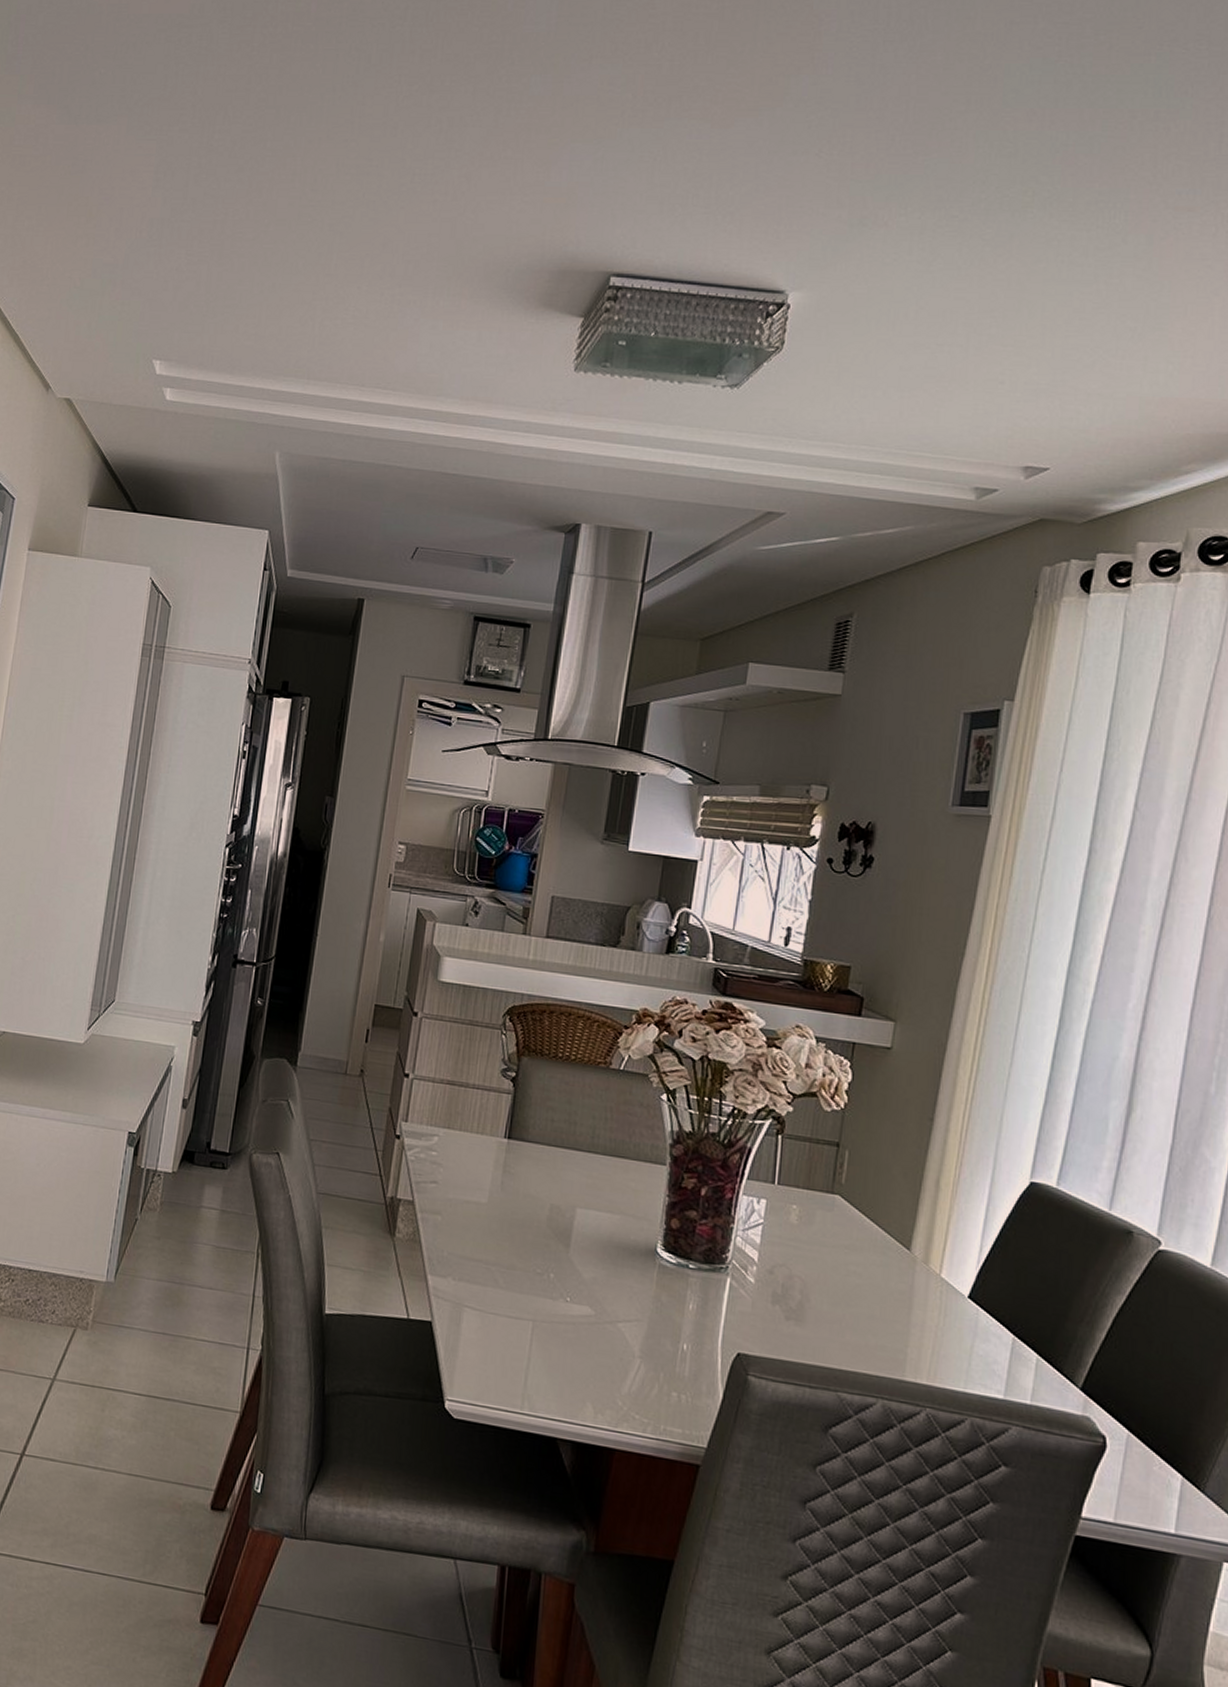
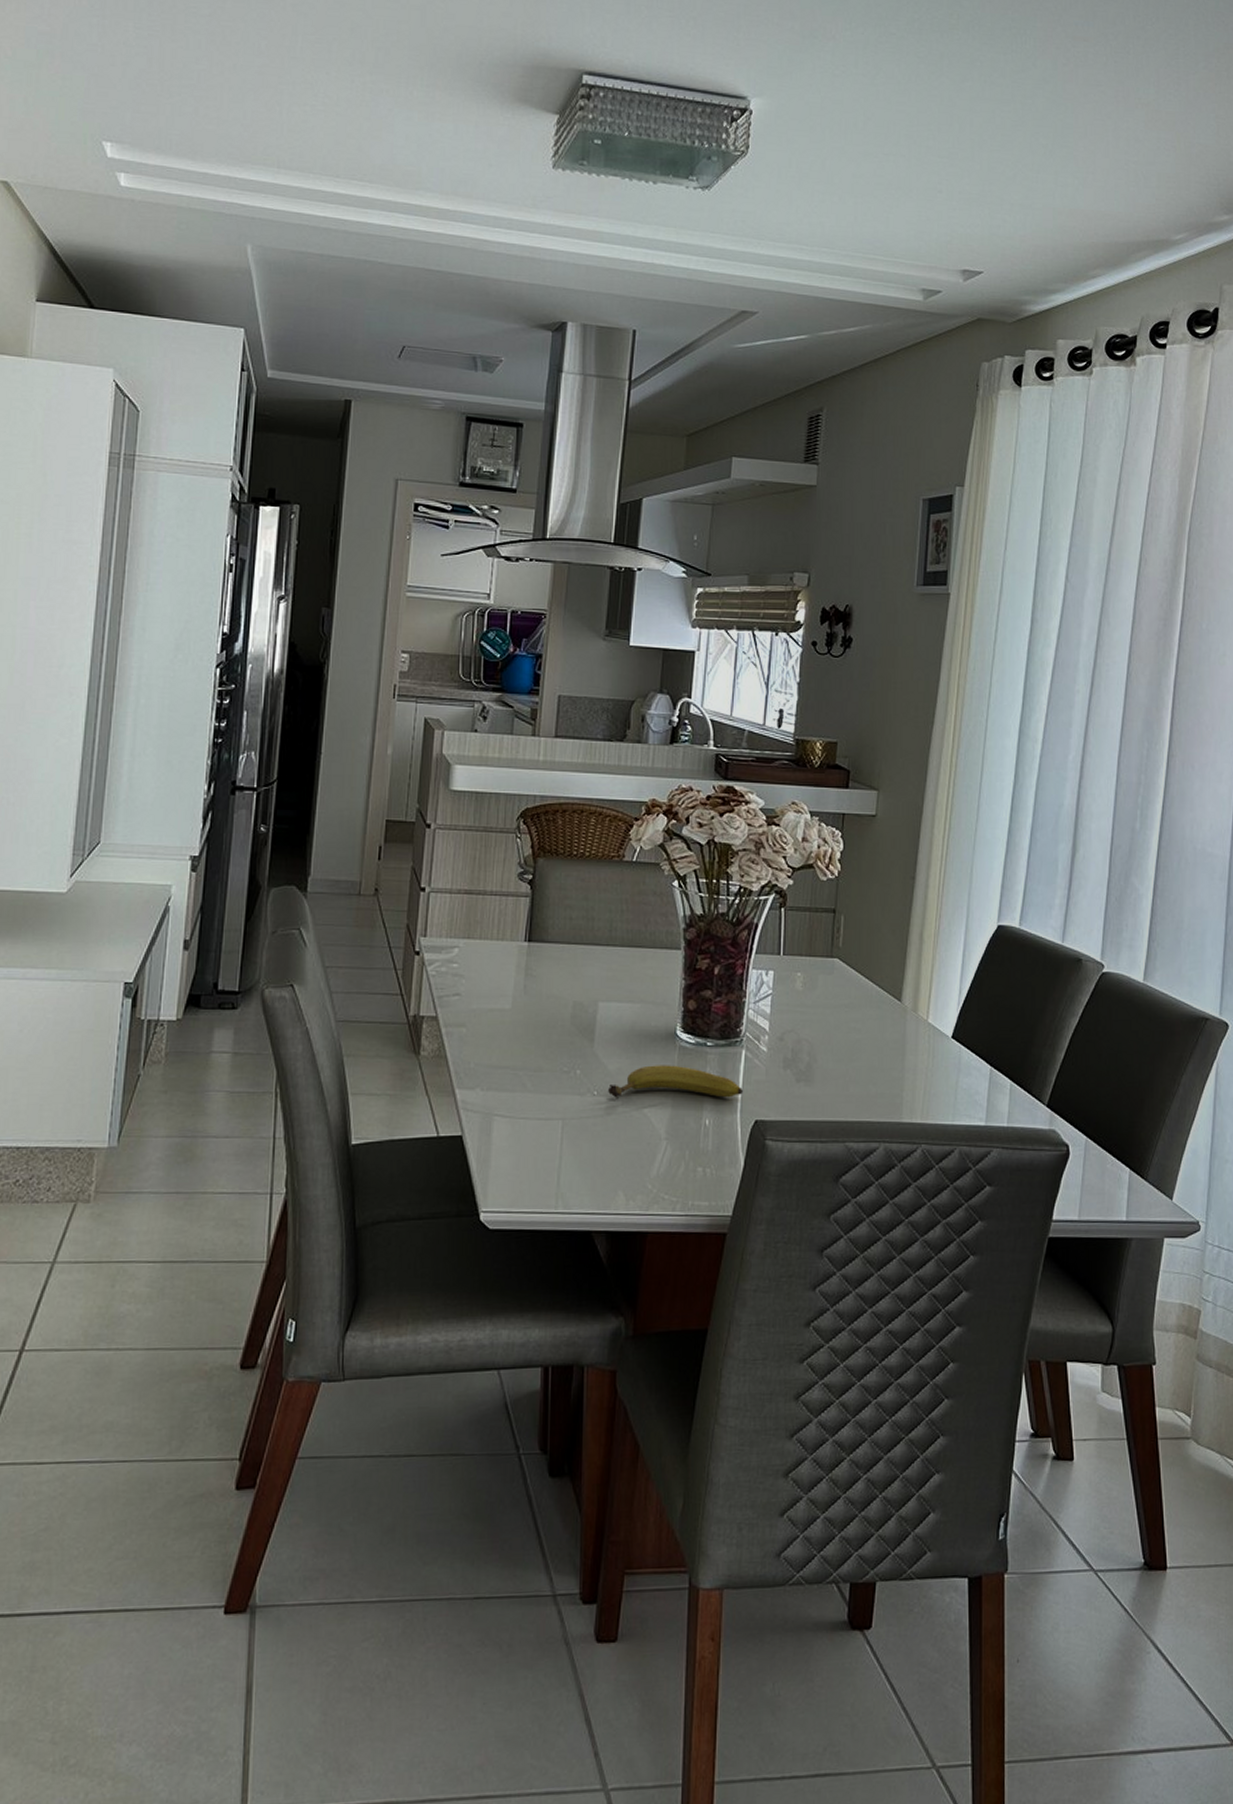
fruit: none [582,1279,727,1326] -> present [608,1065,744,1098]

